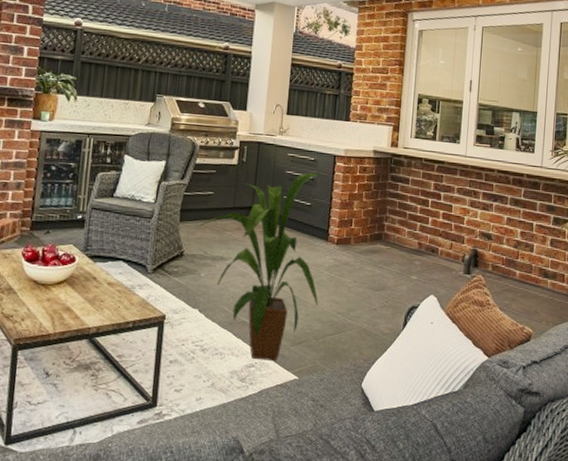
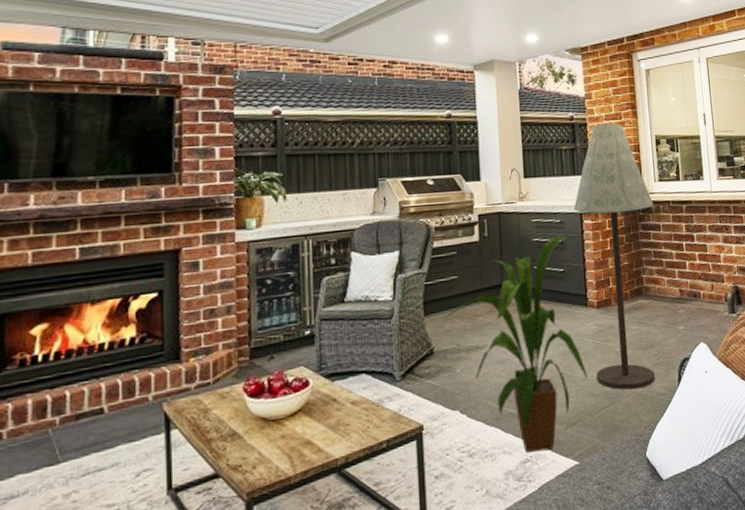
floor lamp: none [326,75,407,325] -> present [574,123,655,390]

